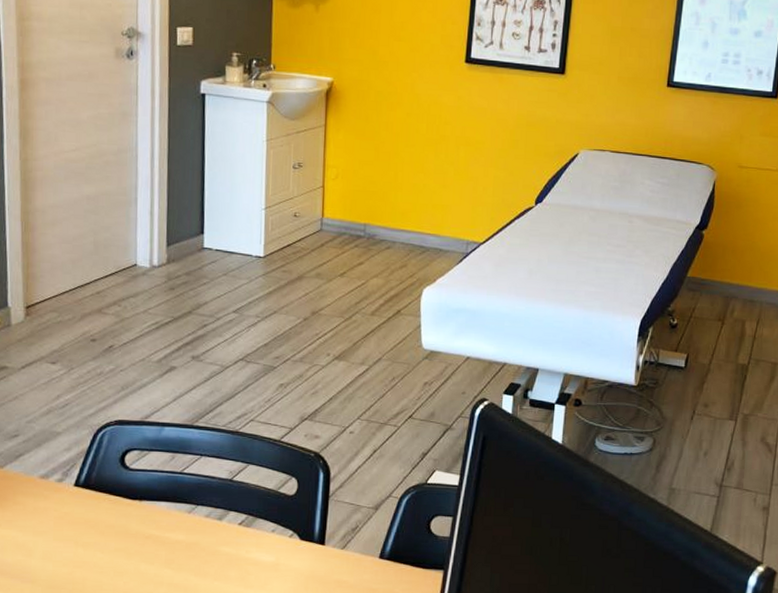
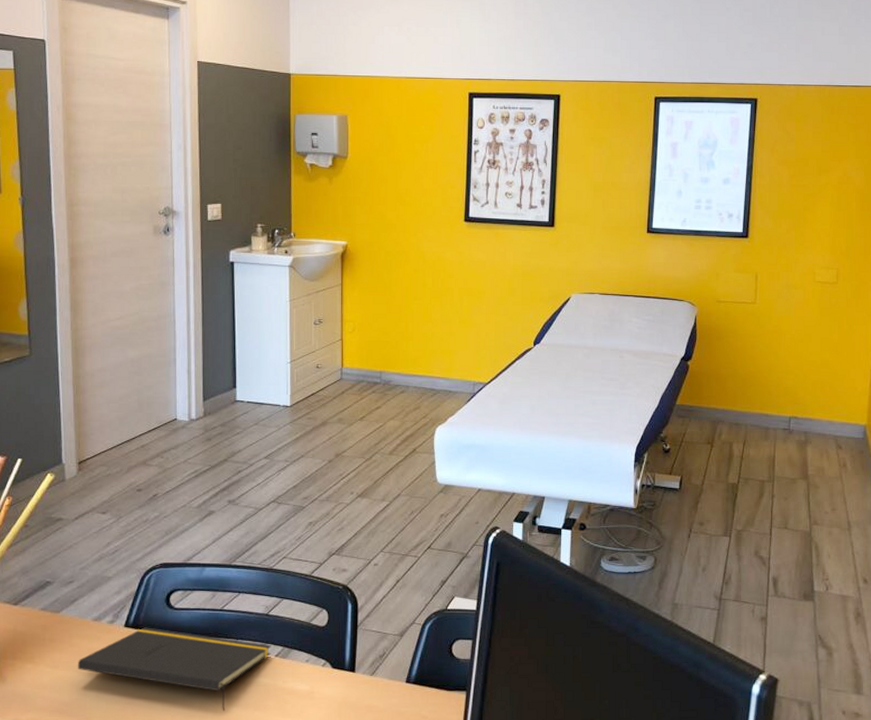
notepad: none [22,487,235,580] -> present [78,627,271,711]

